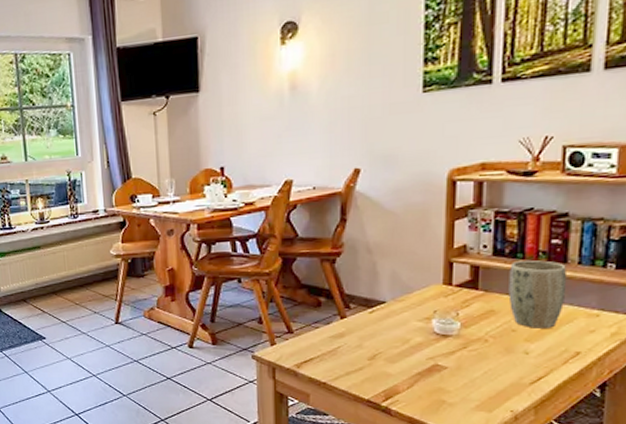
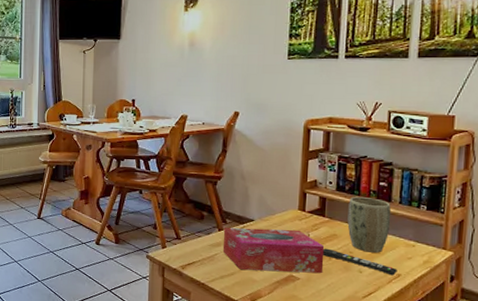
tissue box: none [347,309,479,364] -> present [222,227,325,274]
remote control: none [477,328,576,354] -> present [323,248,397,276]

